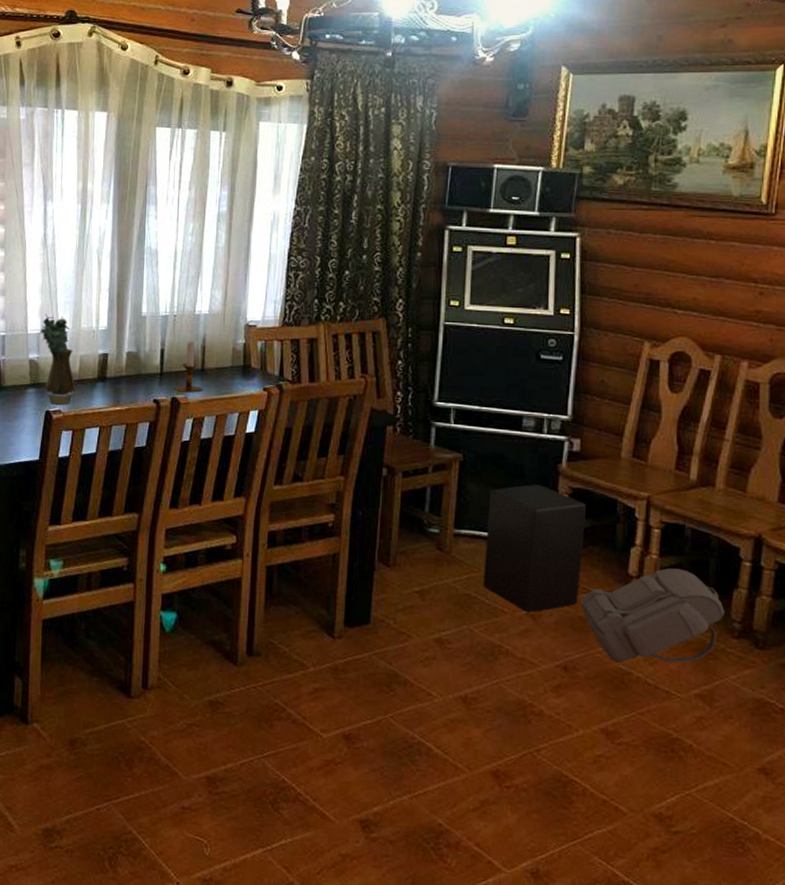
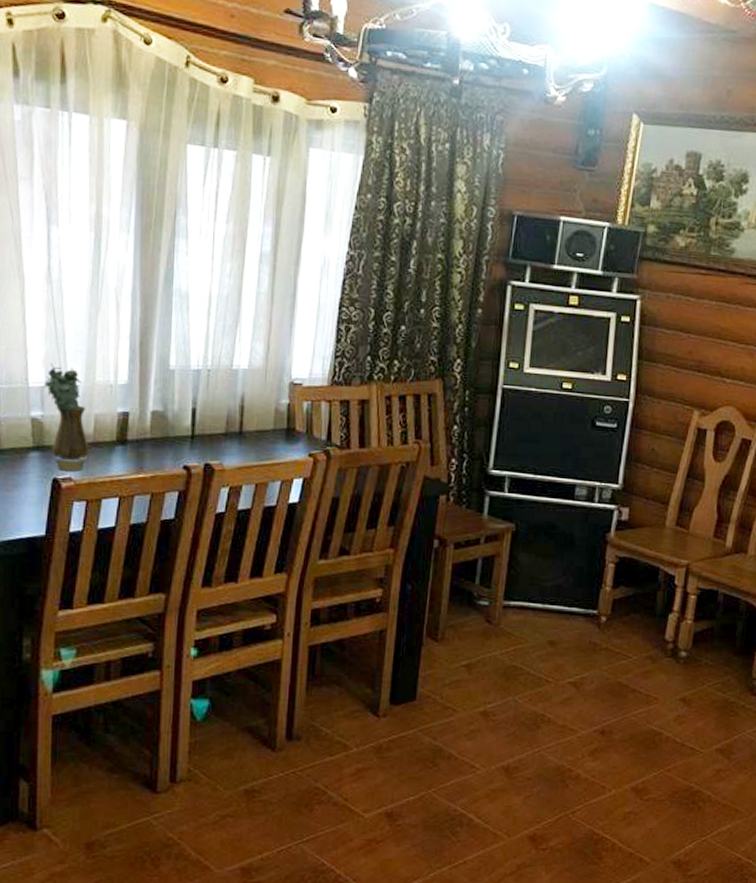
candlestick: present [174,340,204,393] -> none [207,399,242,459]
bookshelf speaker: present [483,484,586,612] -> none [529,553,630,680]
backpack: present [580,568,724,663] -> none [619,632,747,724]

